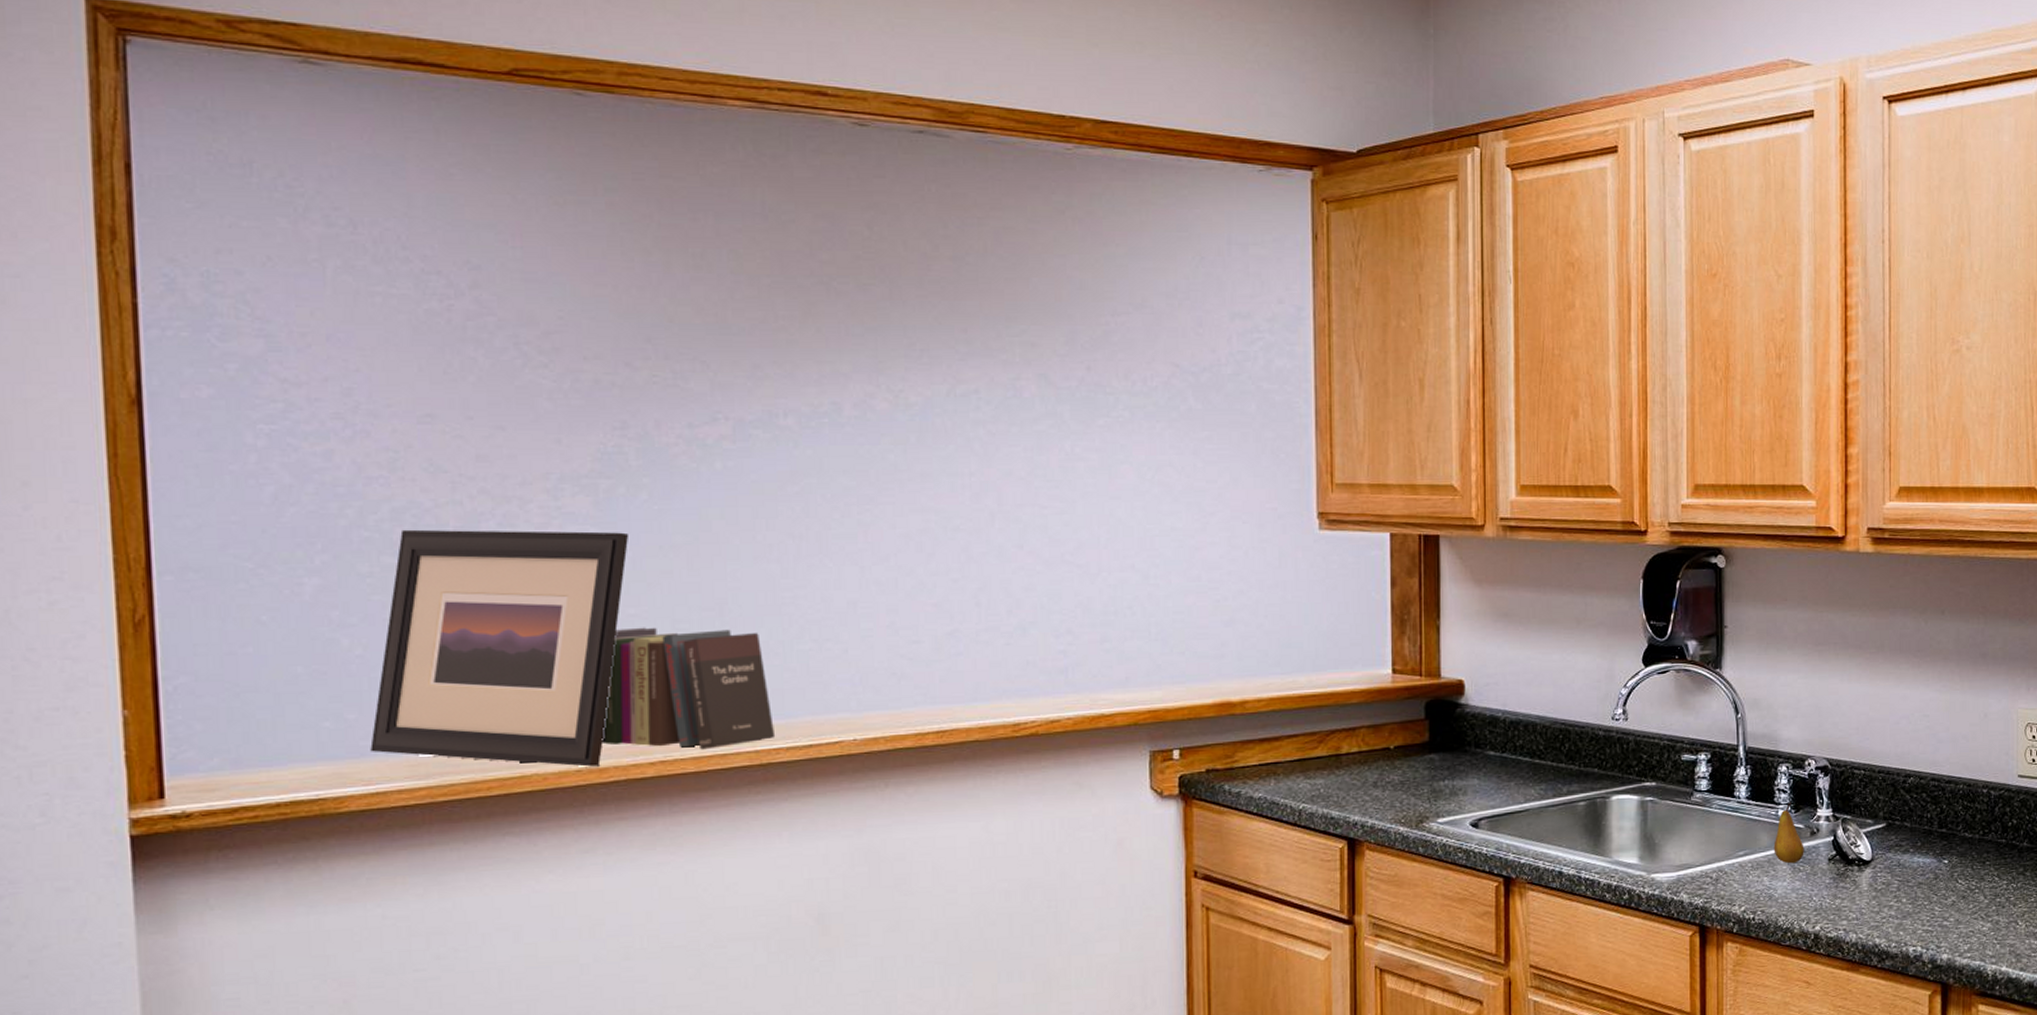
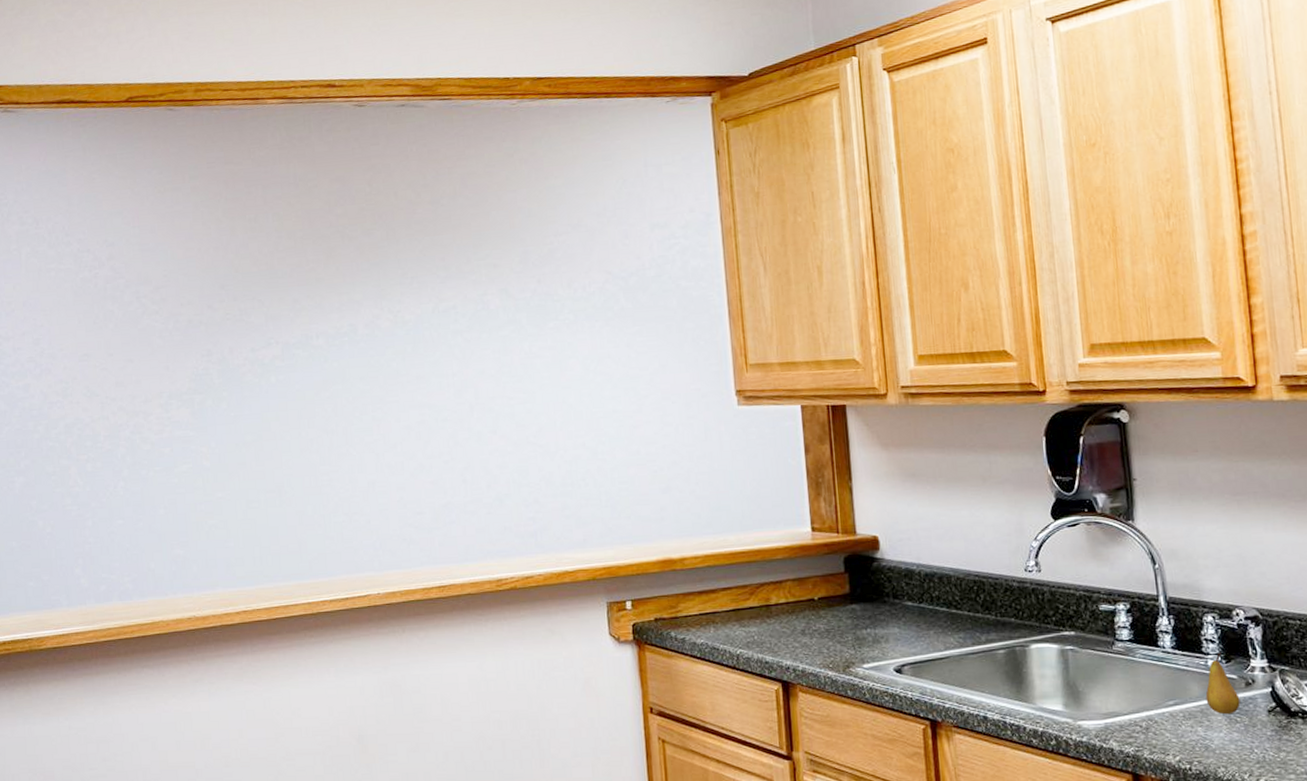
picture frame: present [370,529,628,767] -> none [58,434,215,616]
books: present [601,627,776,750] -> none [203,506,322,602]

